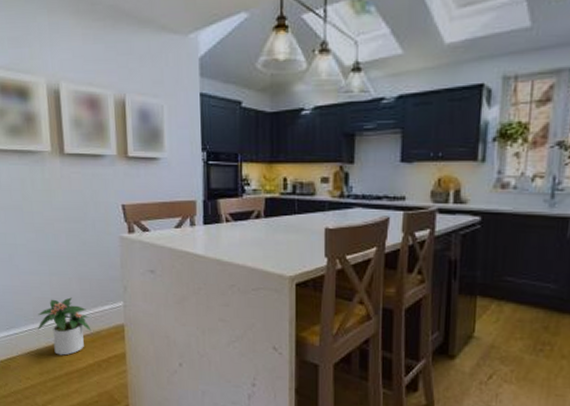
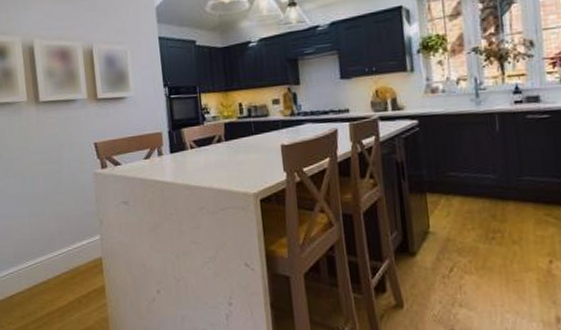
potted plant: present [37,297,92,356] -> none [18,236,71,296]

